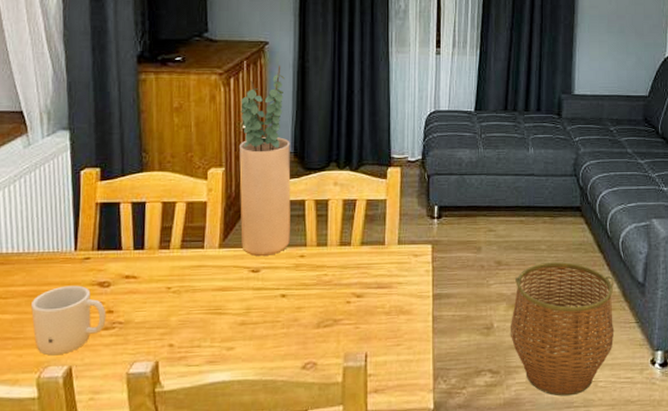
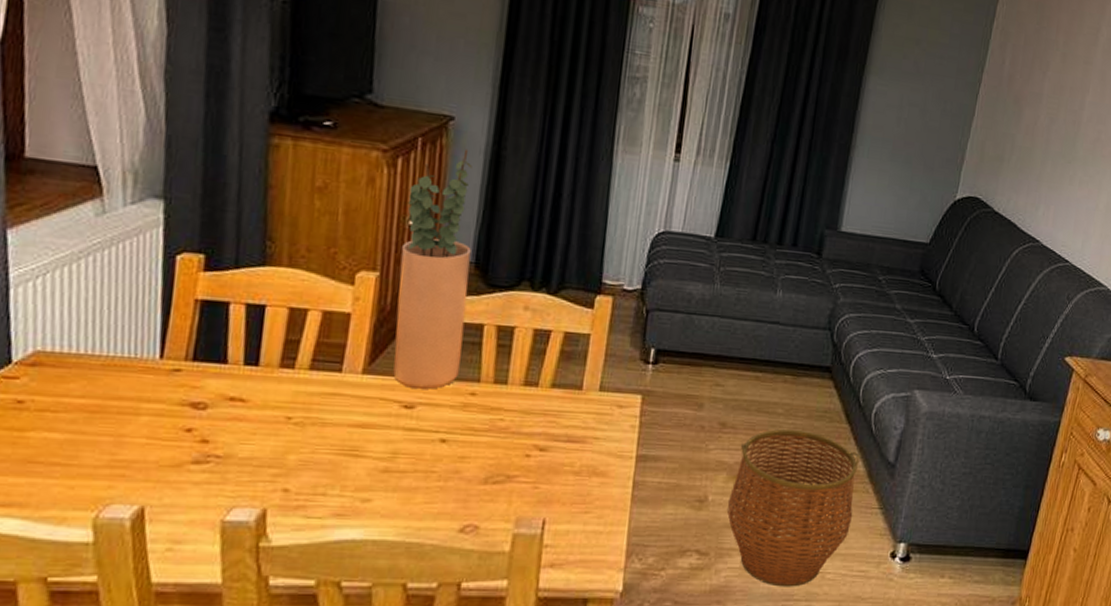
mug: present [30,285,107,356] -> none [90,402,199,491]

